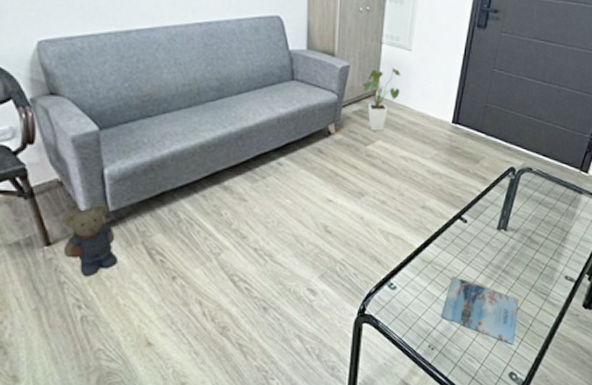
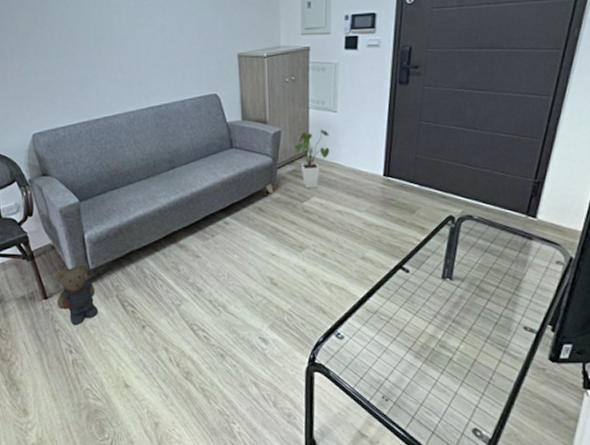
magazine: present [441,276,519,345] -> none [392,326,475,400]

